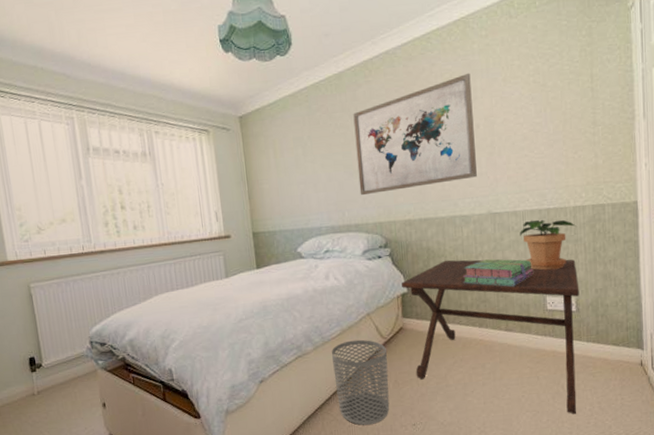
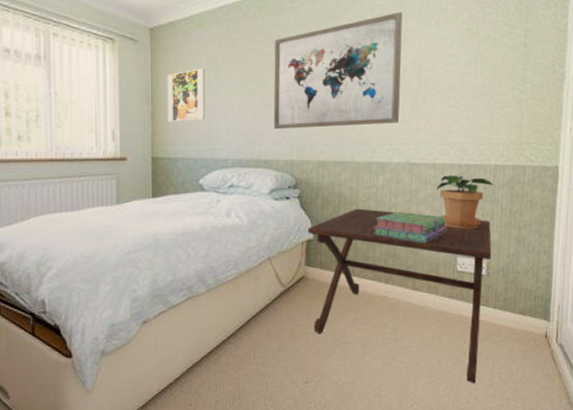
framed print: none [259,147,297,199] -> present [167,68,205,122]
waste bin: present [332,339,390,425] -> none [225,285,284,379]

